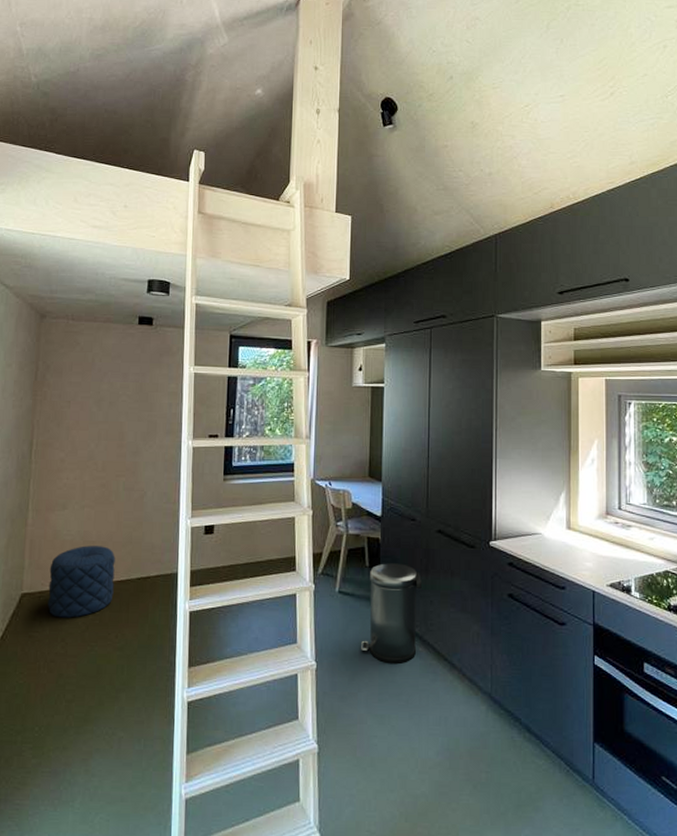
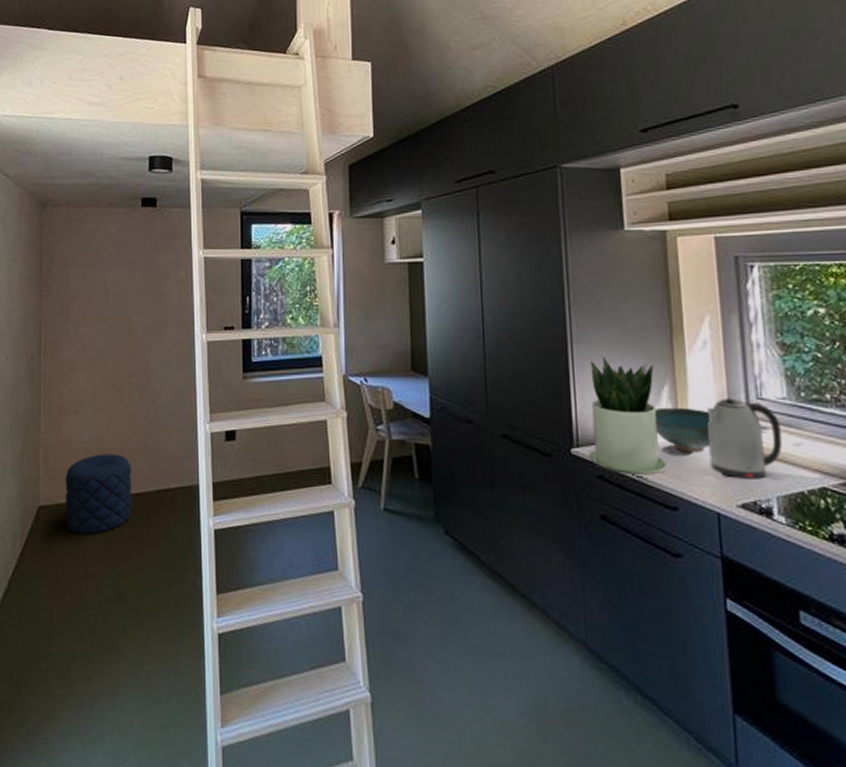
pedal bin: present [361,563,422,665] -> none [415,475,486,600]
planter: none [502,469,561,563] -> present [588,357,669,476]
bowl: none [553,510,593,545] -> present [654,407,711,453]
kettle: none [590,503,642,565] -> present [707,398,783,479]

